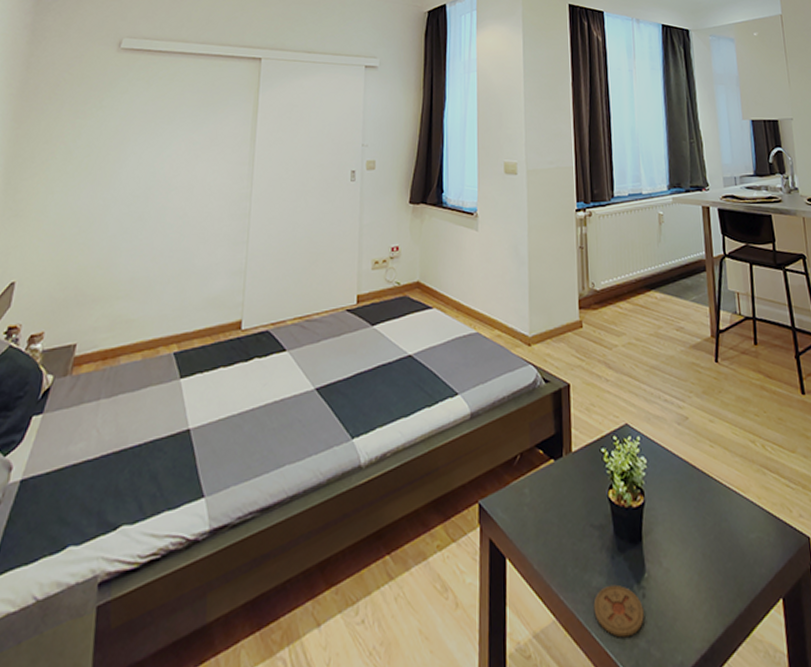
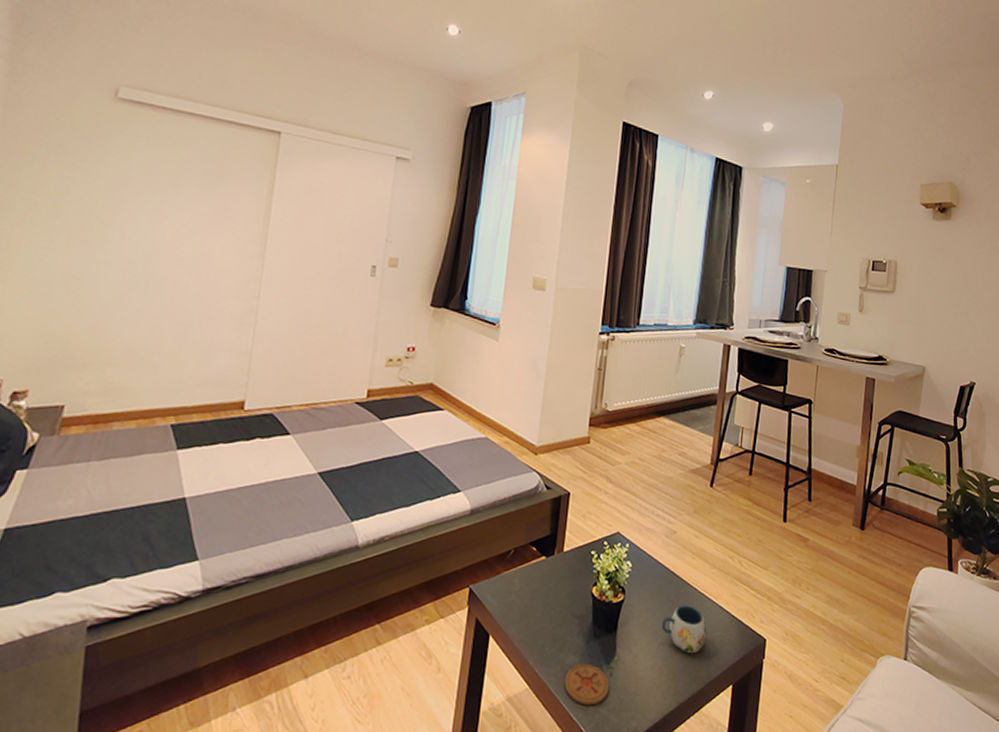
mug: none [689,503,743,563] -> present [661,605,707,654]

